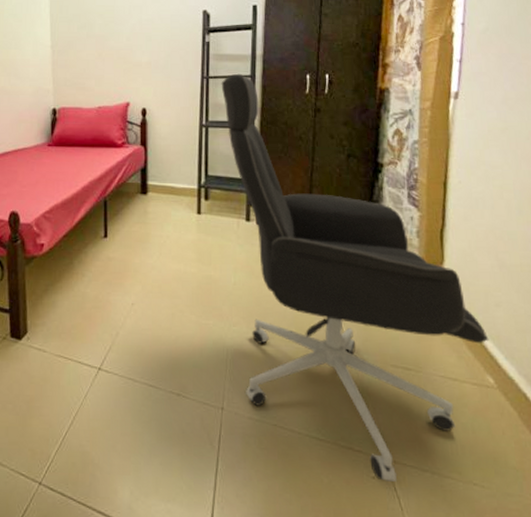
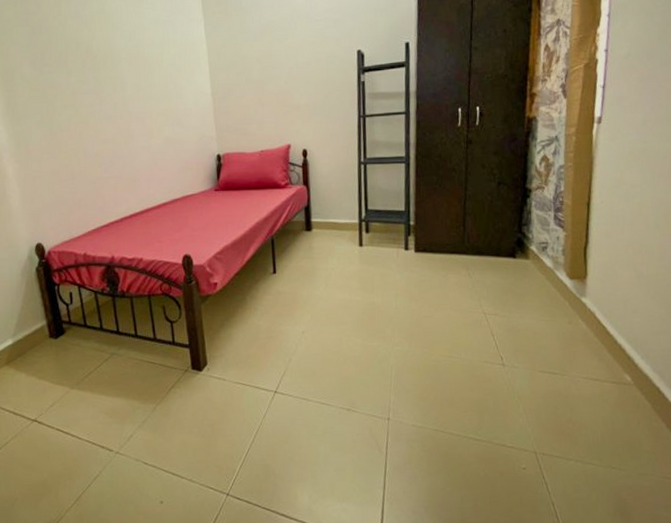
office chair: present [221,73,489,482] -> none [377,110,627,471]

